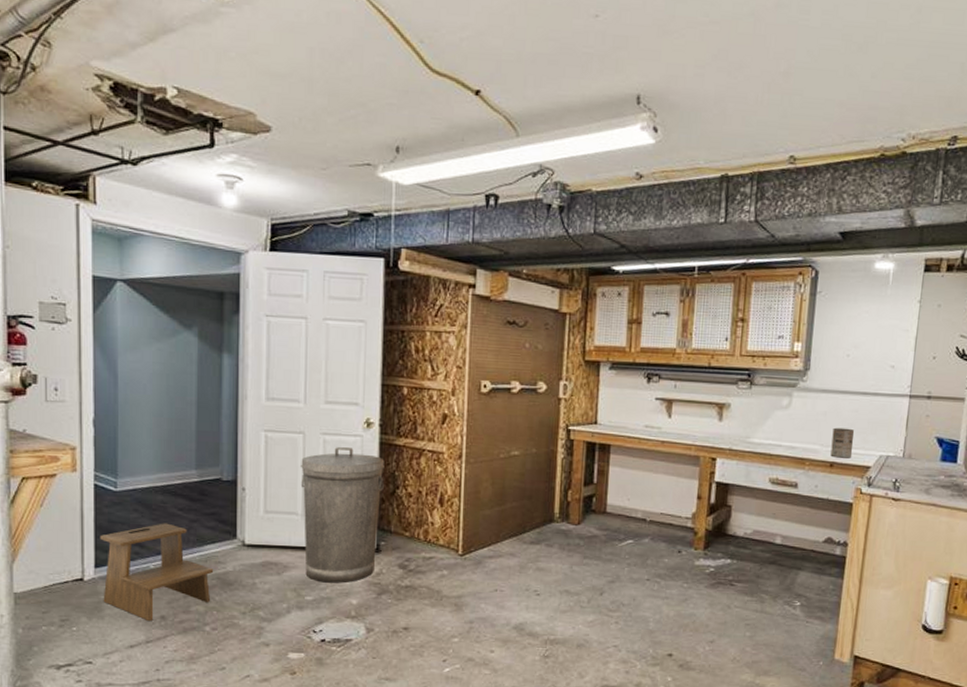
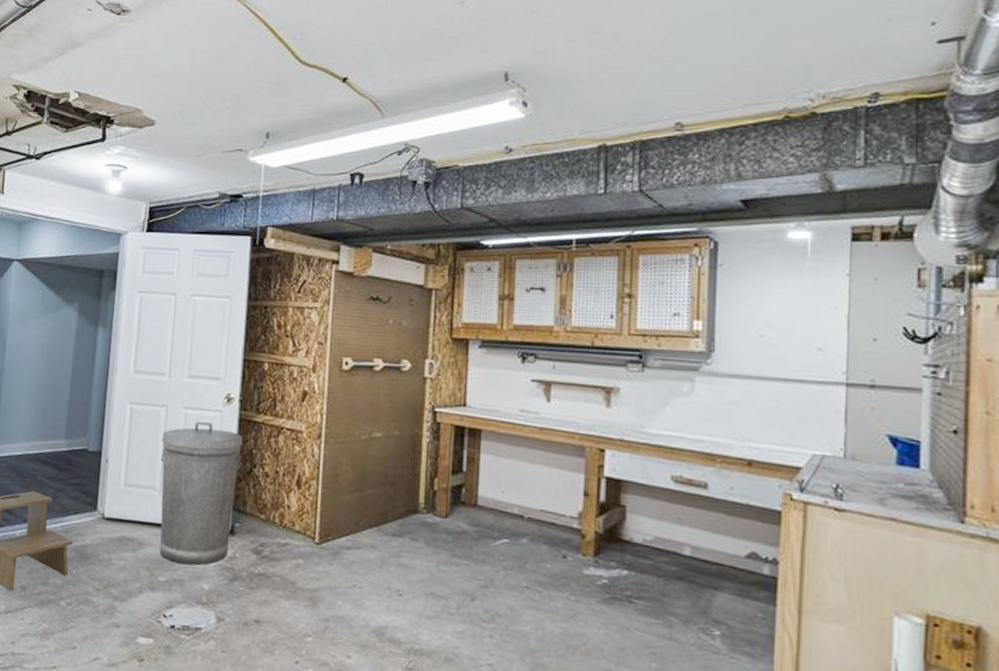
paint can: present [830,427,855,458] -> none [747,419,777,457]

